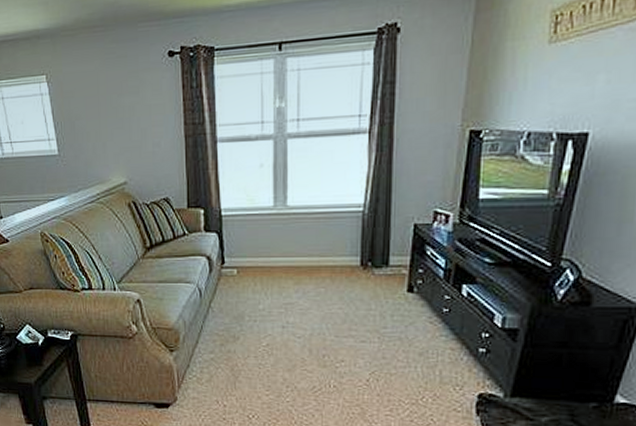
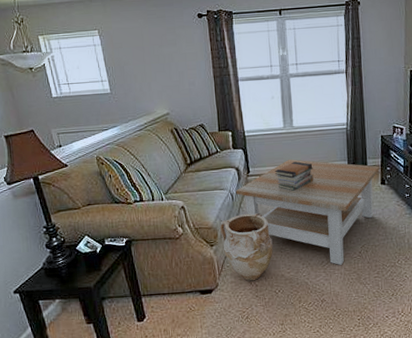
vase: none [182,316,249,400] -> present [219,213,273,281]
coffee table: none [205,250,408,394] -> present [235,159,380,265]
book stack: none [257,253,310,291] -> present [274,161,314,191]

